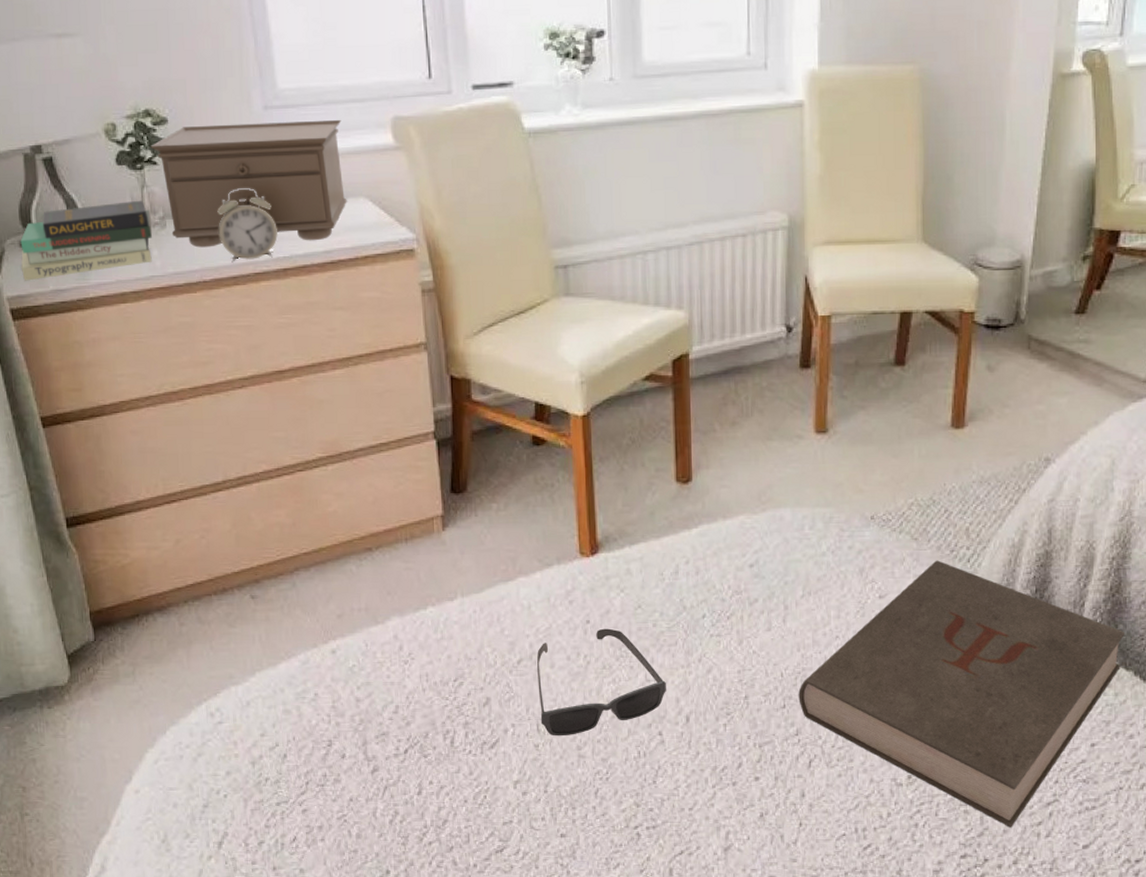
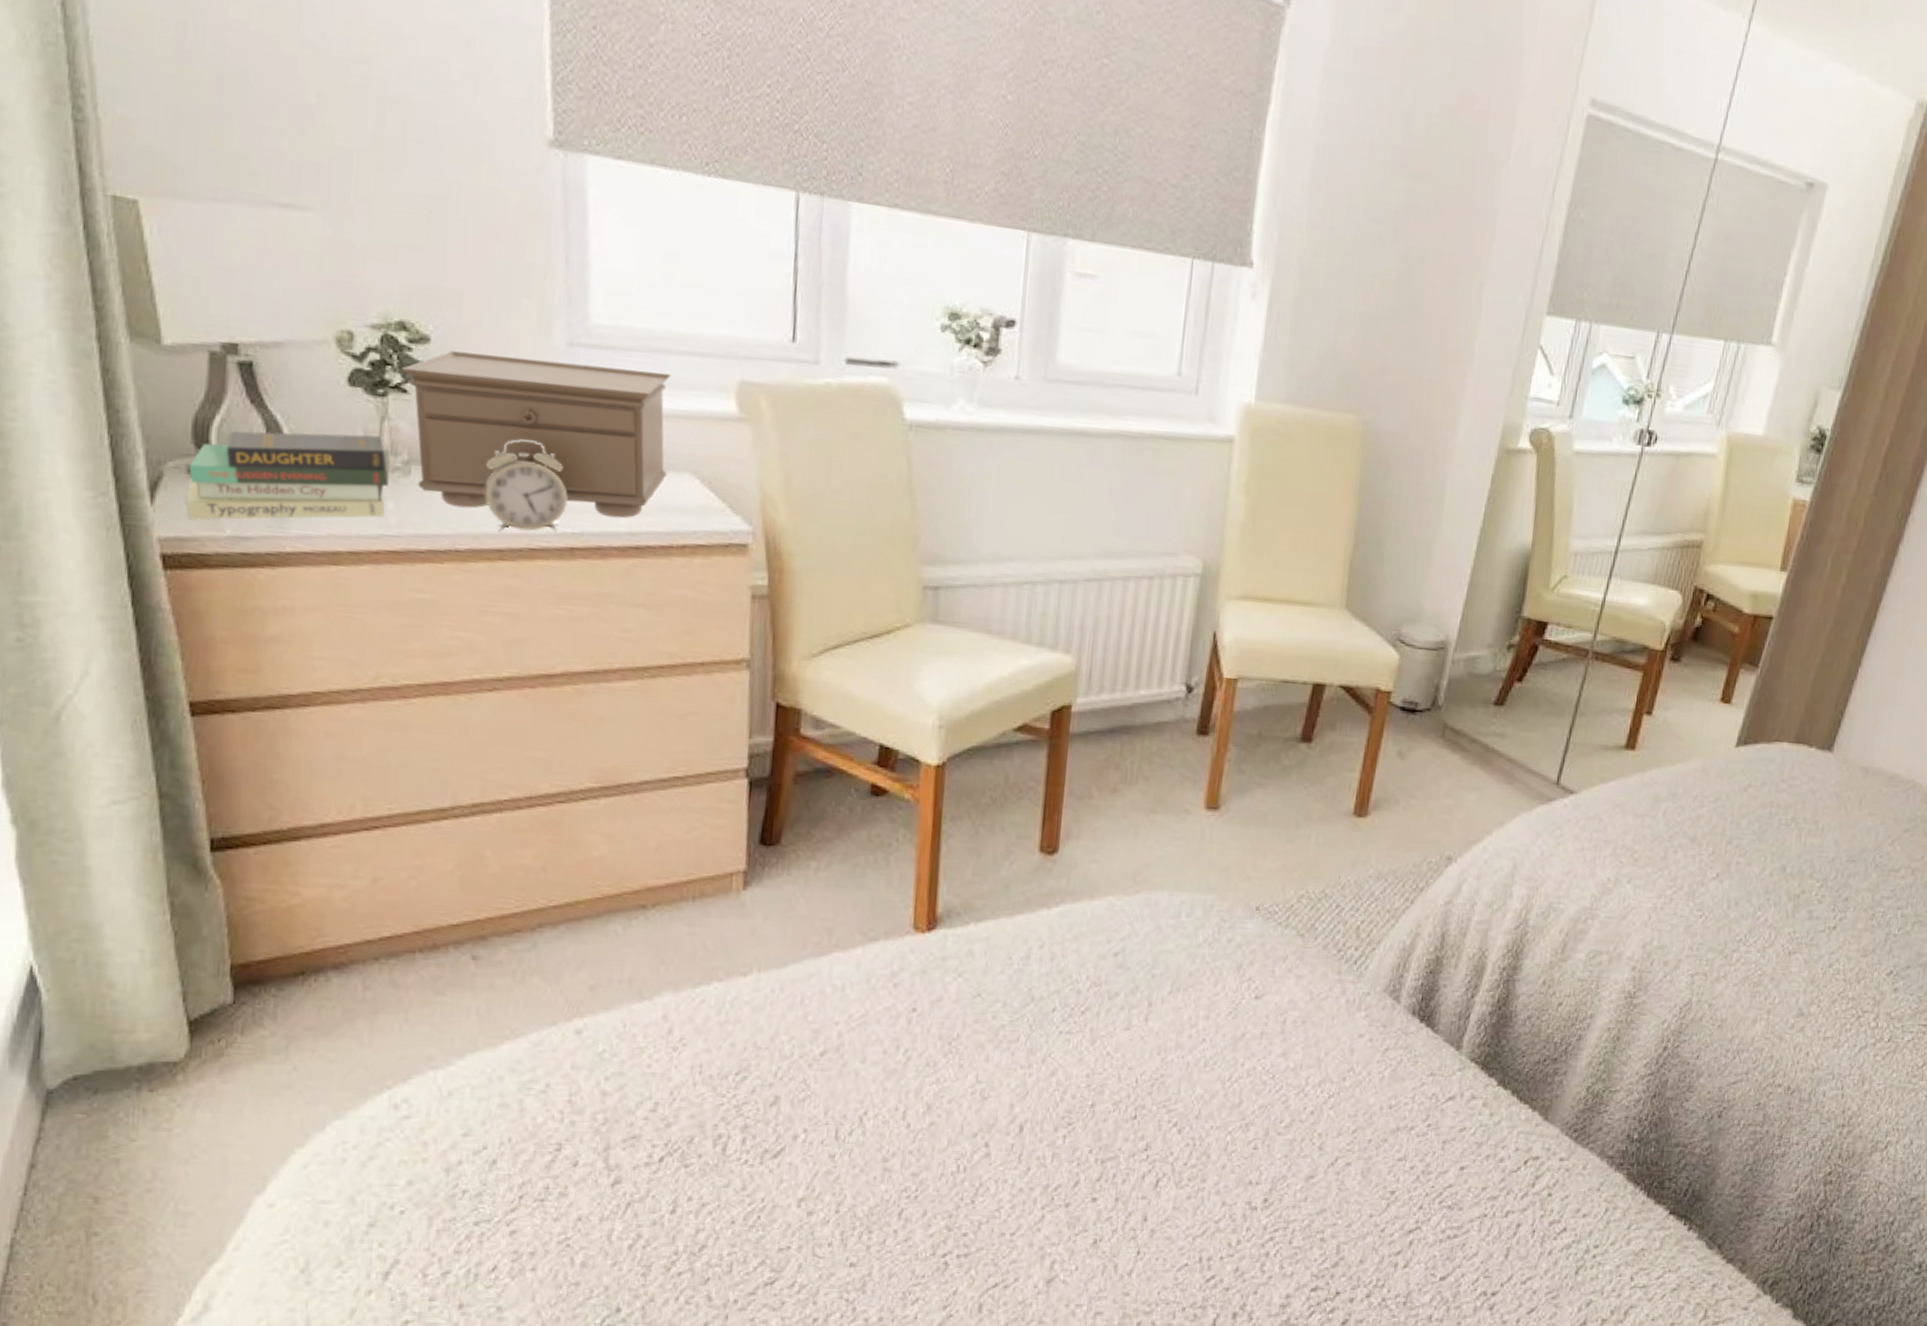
glasses: present [537,628,666,736] -> none [841,1018,1000,1146]
book: present [798,560,1125,827] -> none [1152,960,1508,1257]

